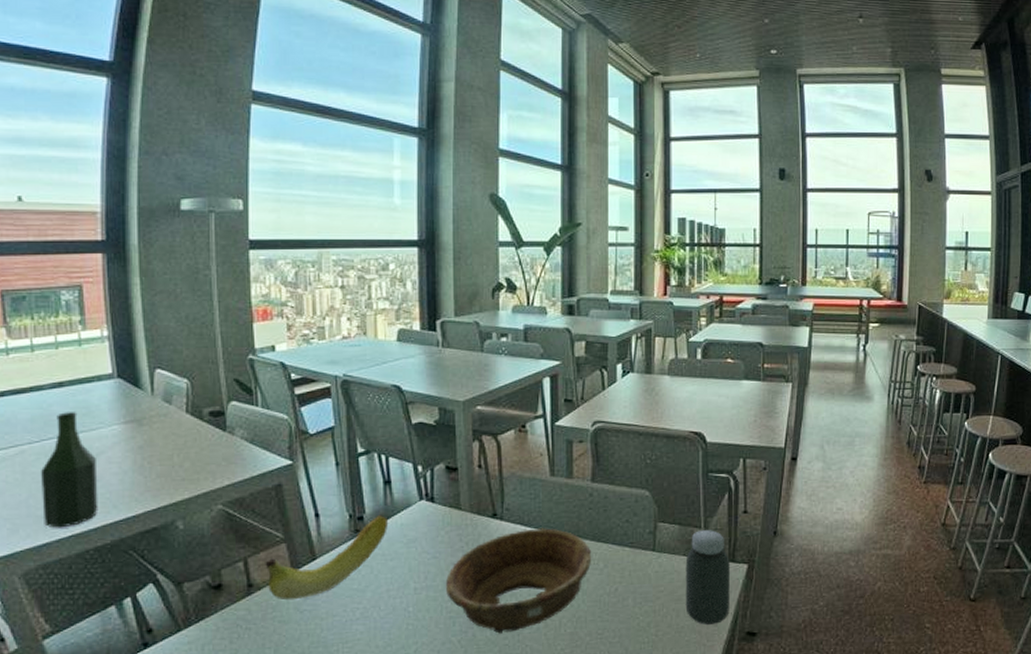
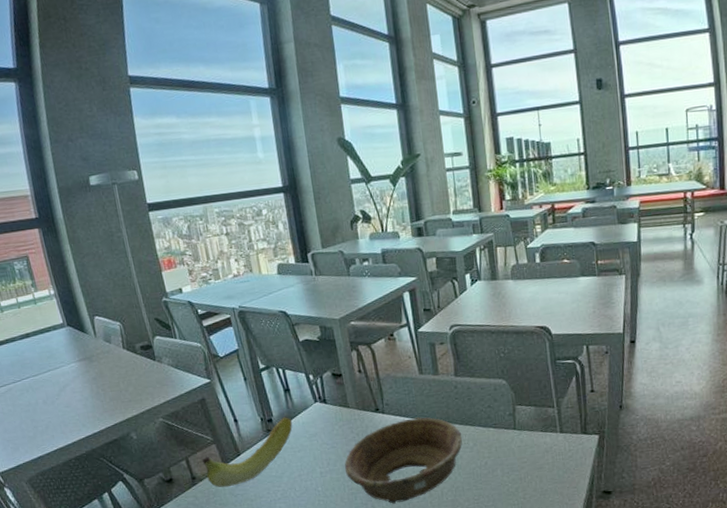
bottle: present [41,412,98,528] -> none [26,356,73,445]
jar: present [685,530,730,625] -> none [543,408,586,487]

